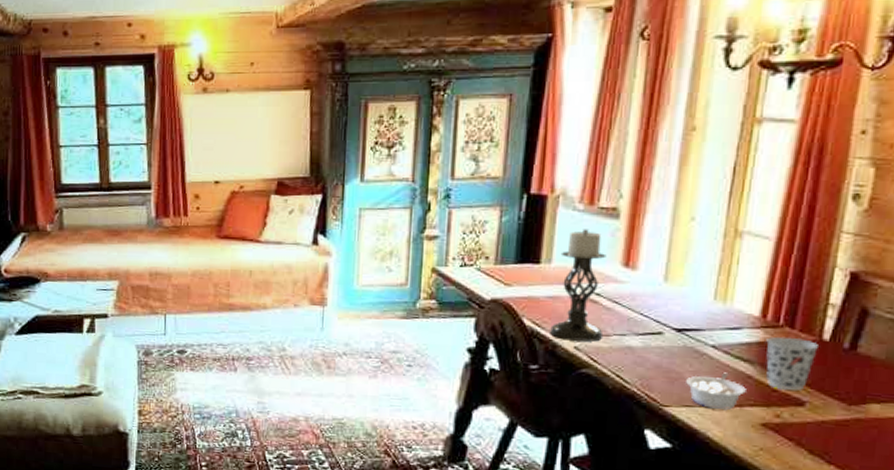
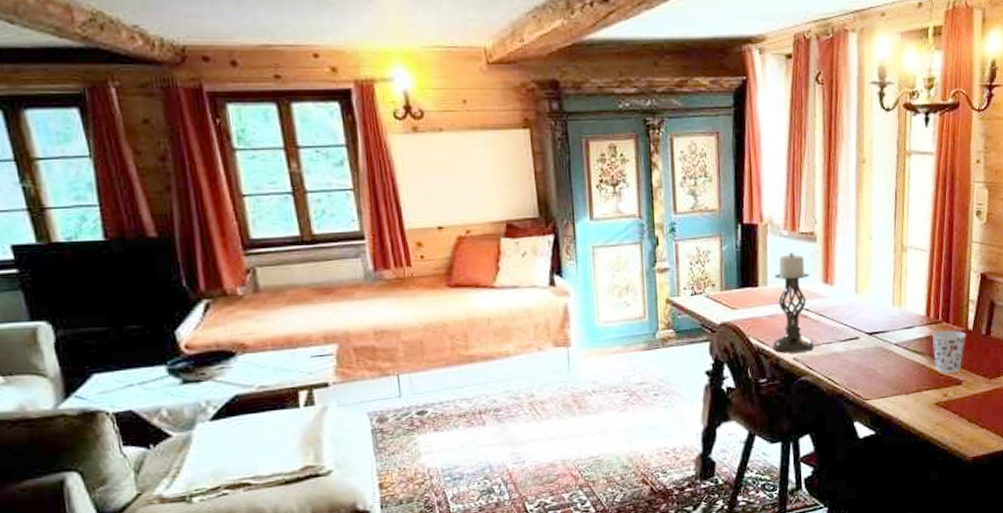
legume: present [686,372,746,411] -> none [880,365,922,397]

